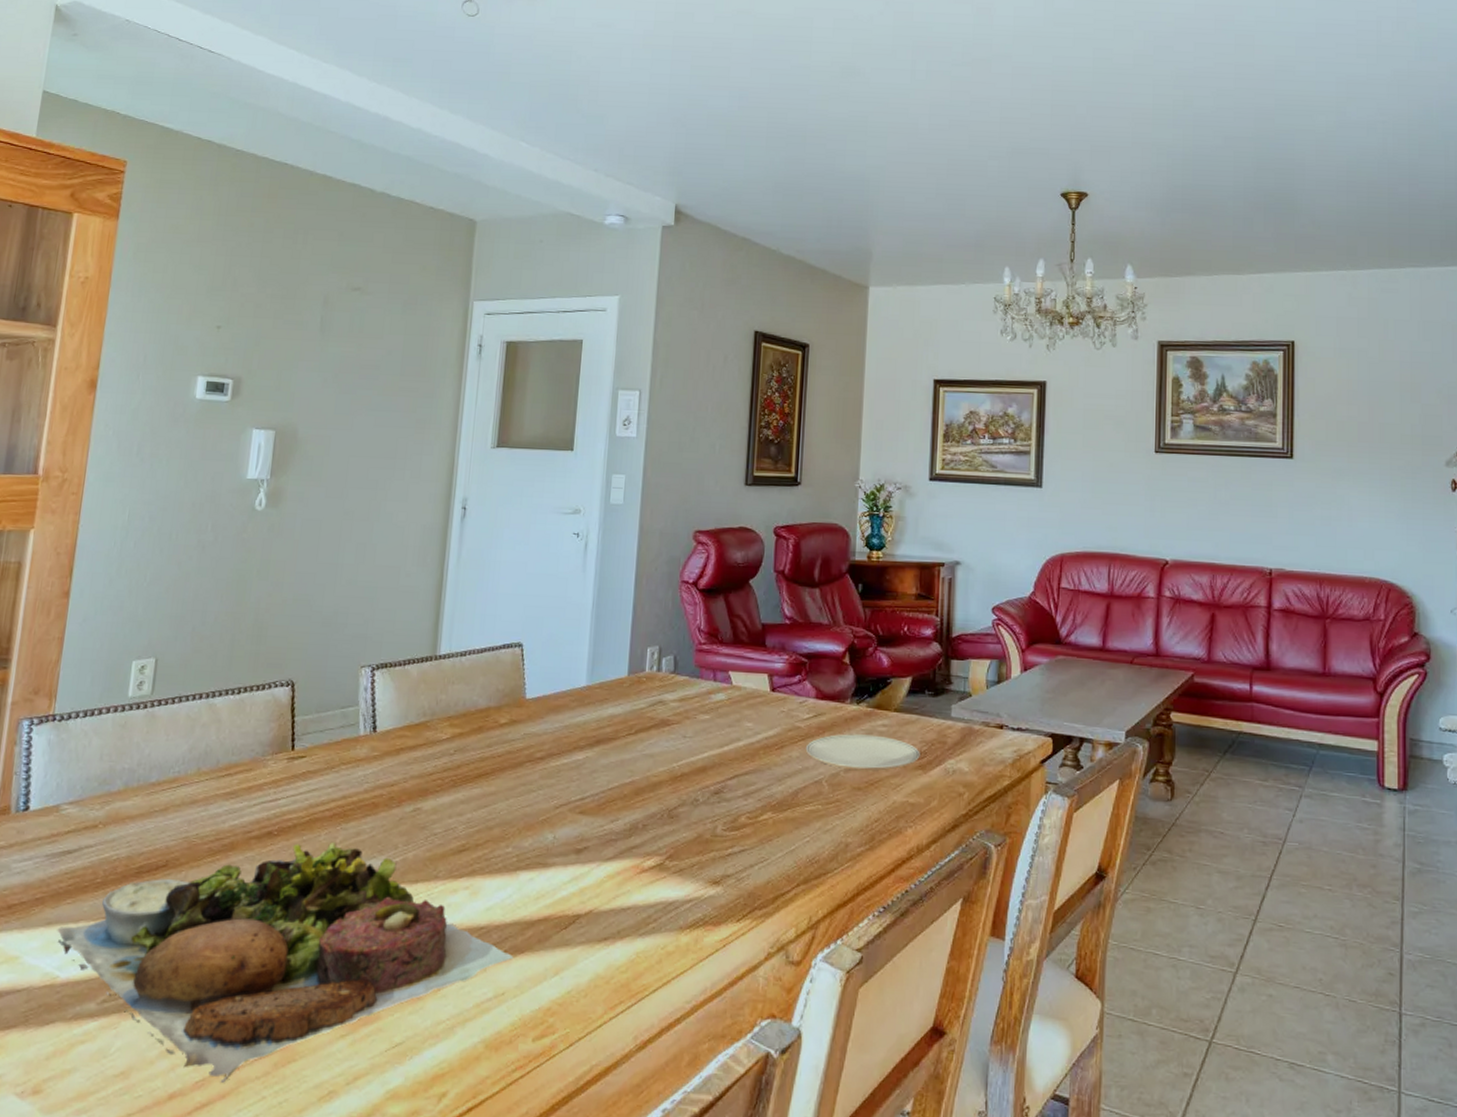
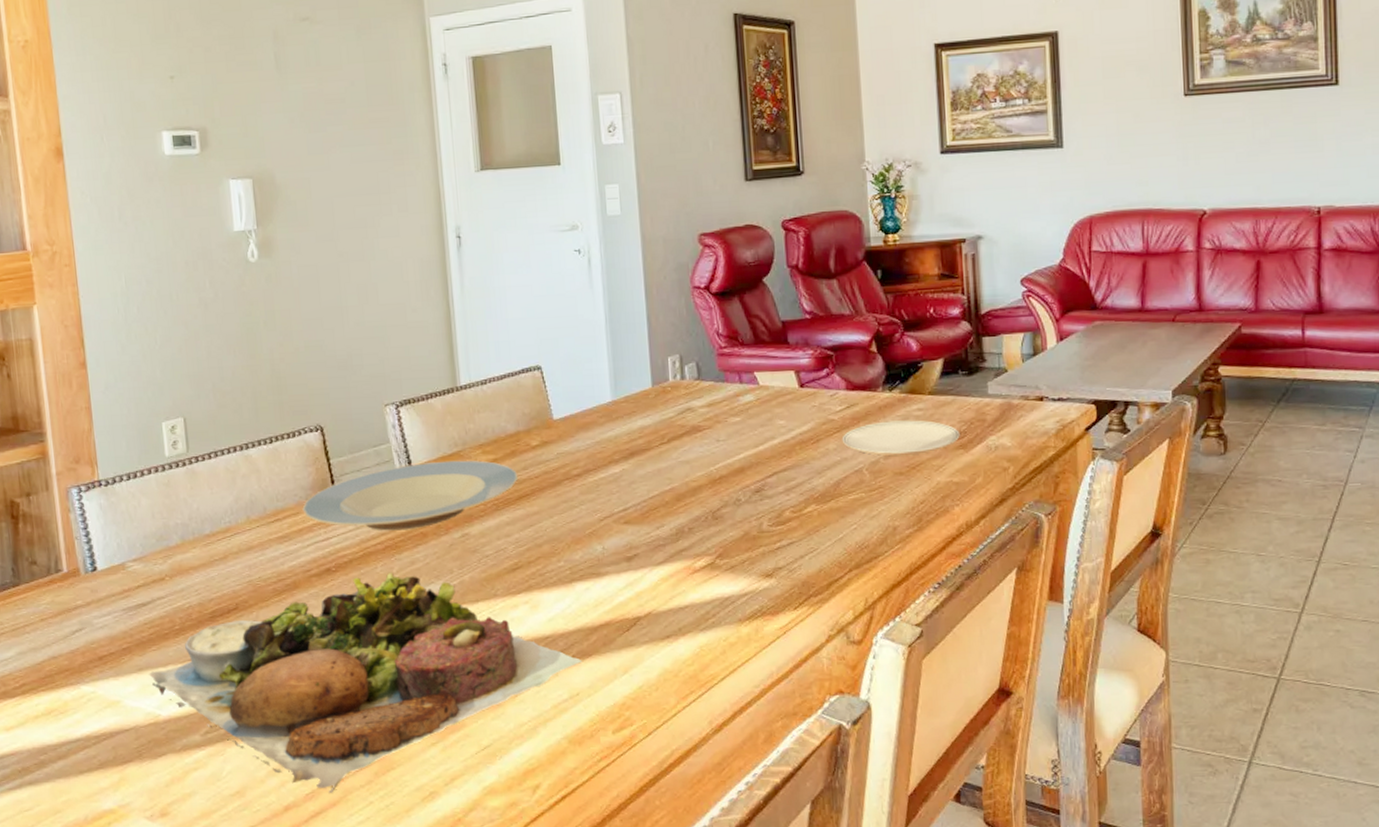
plate: none [256,729,481,799] -> present [302,460,519,531]

